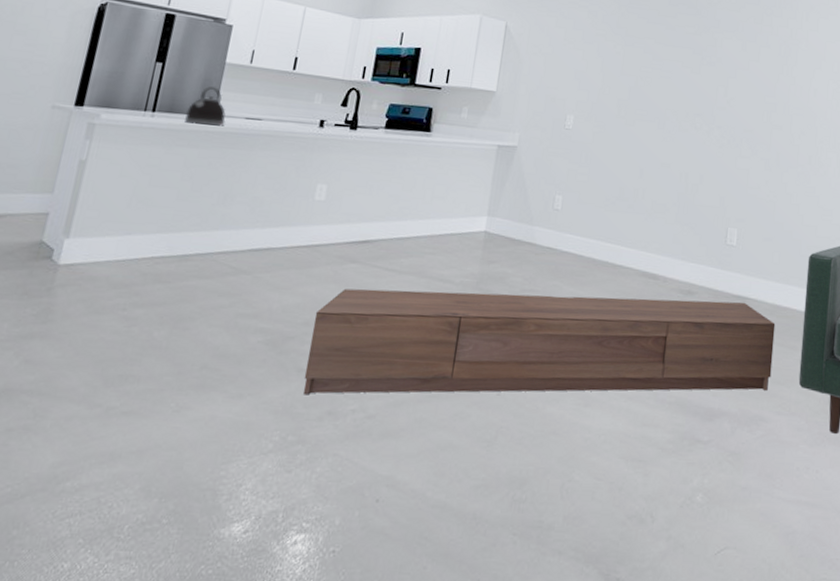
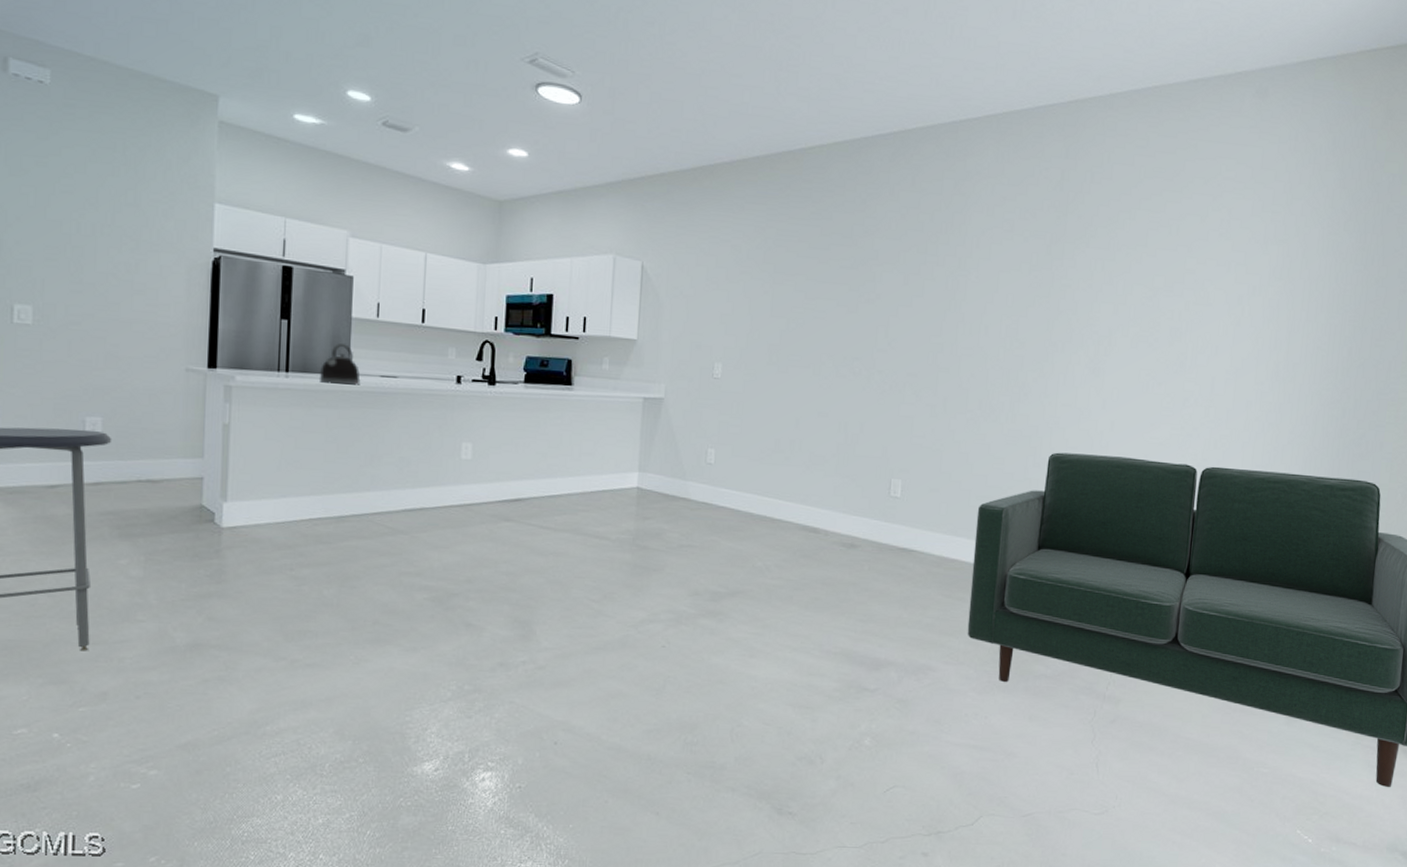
tv stand: present [304,288,776,395] -> none [472,546,943,648]

